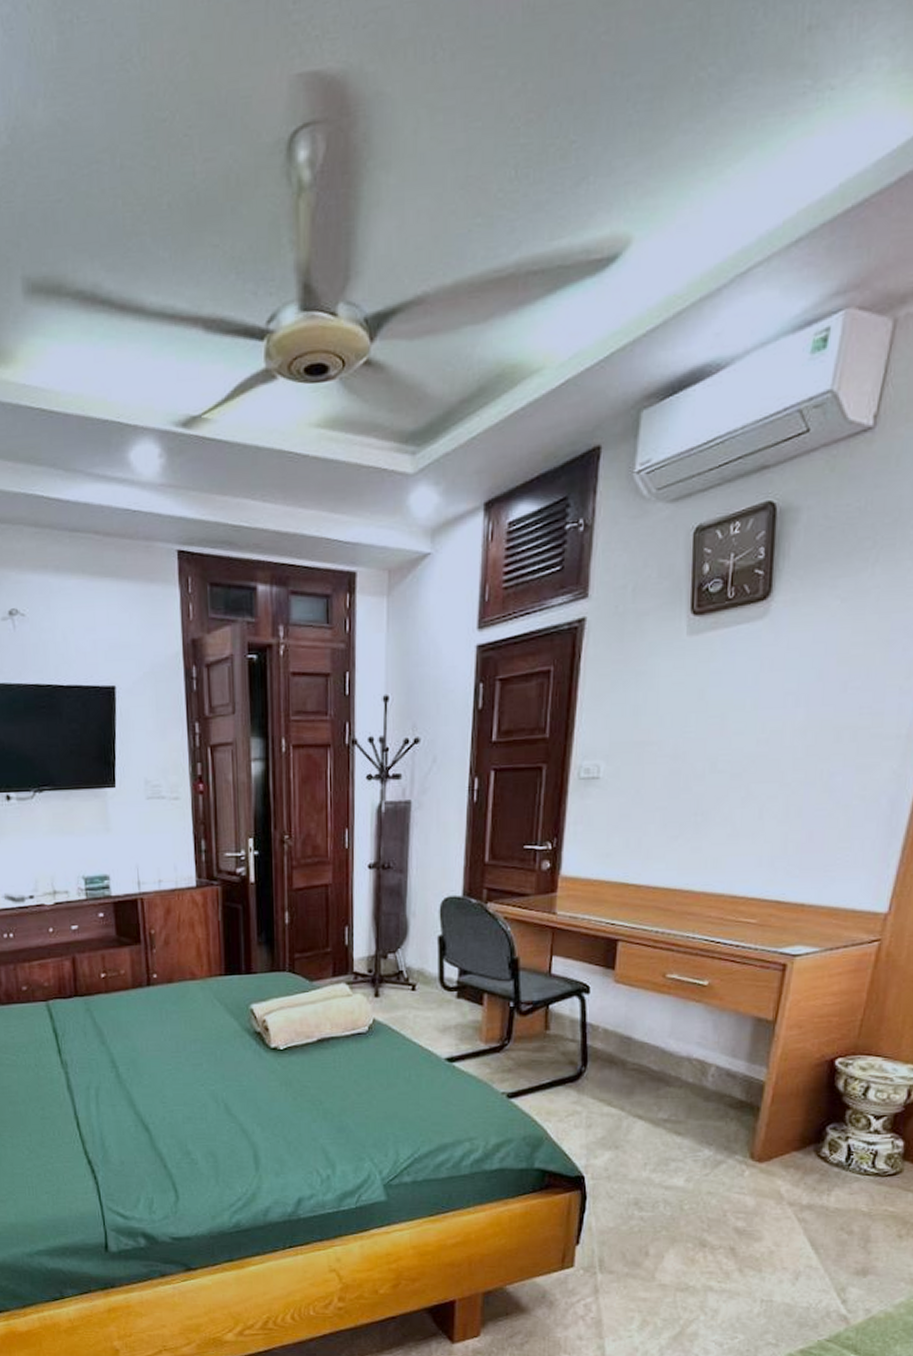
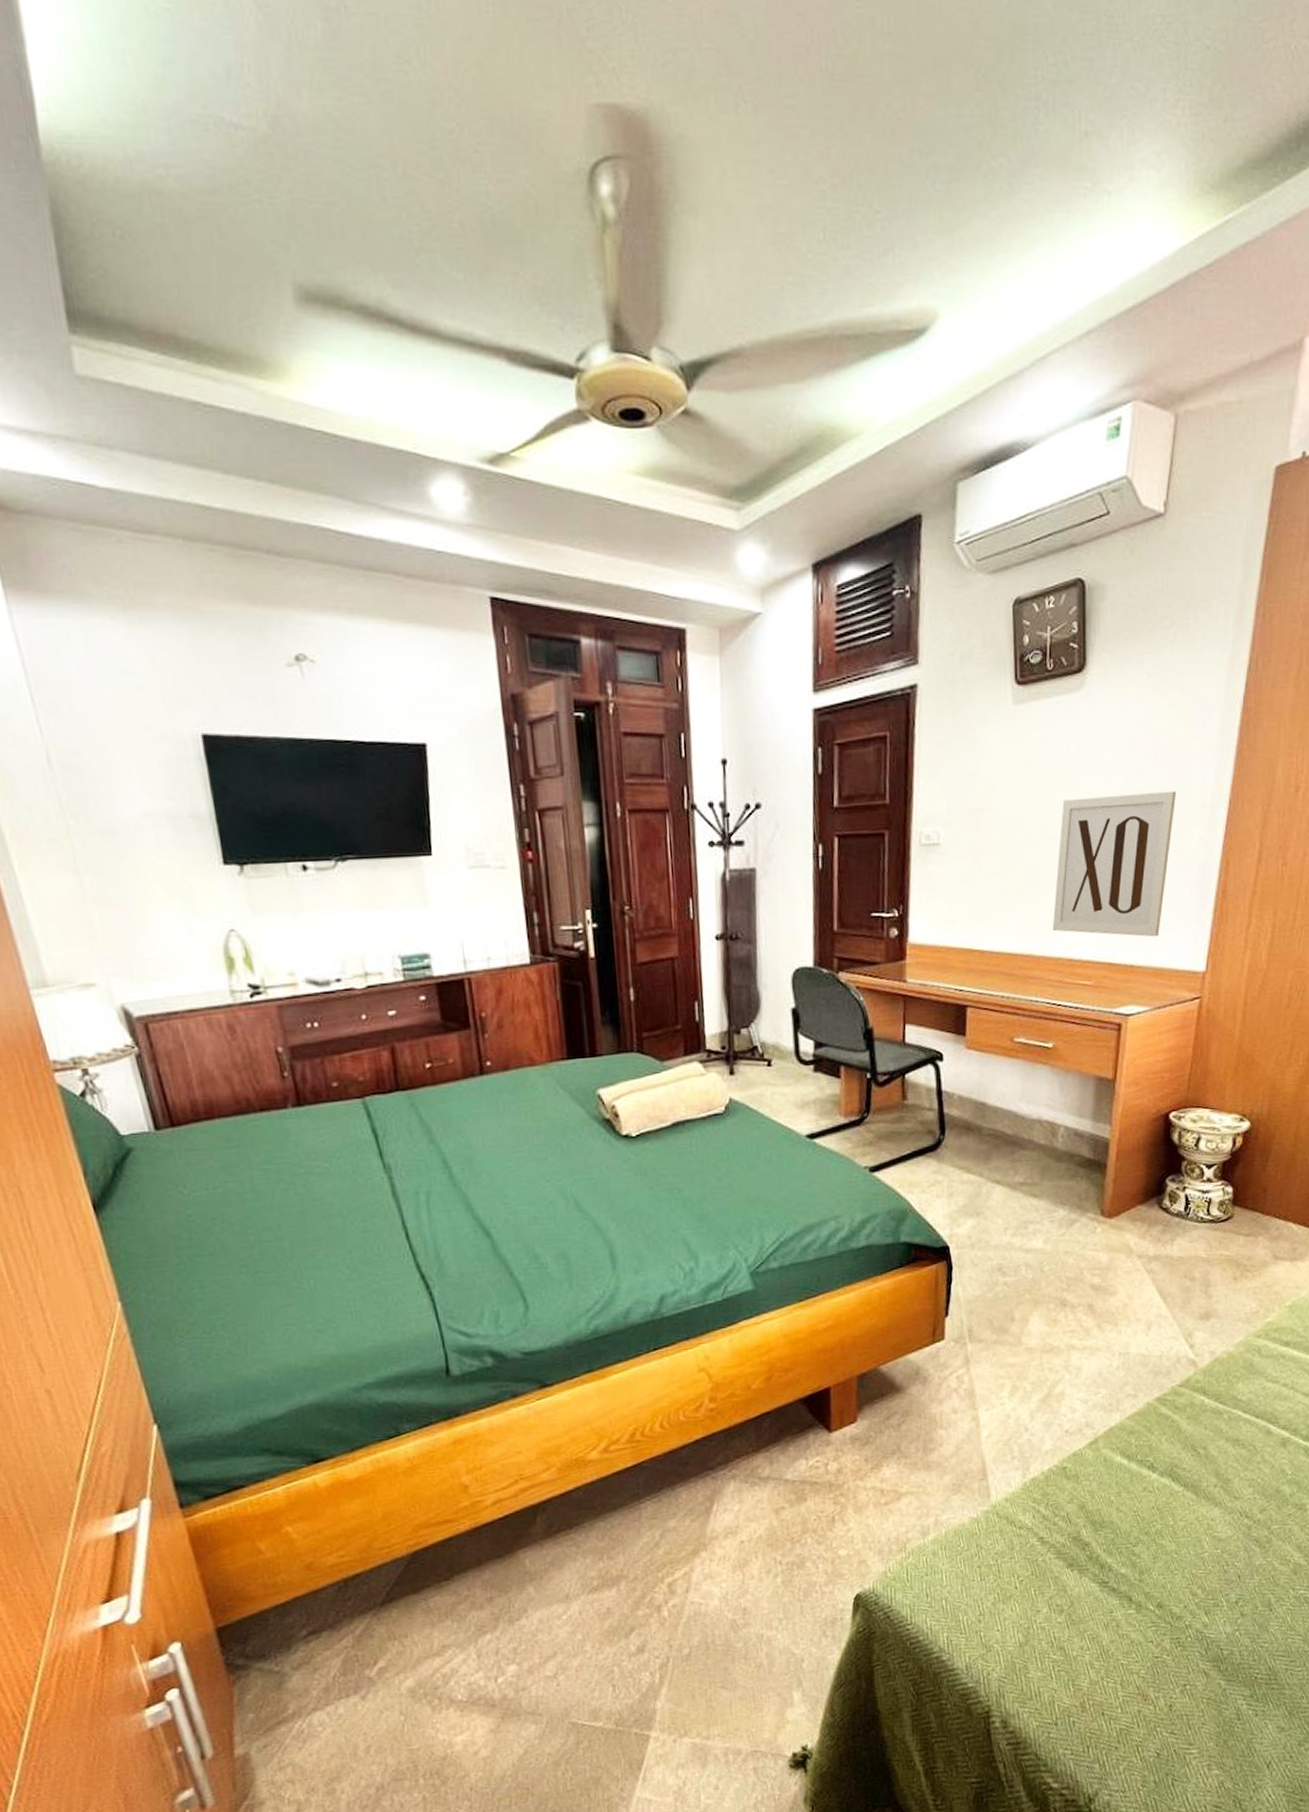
wall art: none [715,722,868,876] -> present [1052,791,1177,937]

